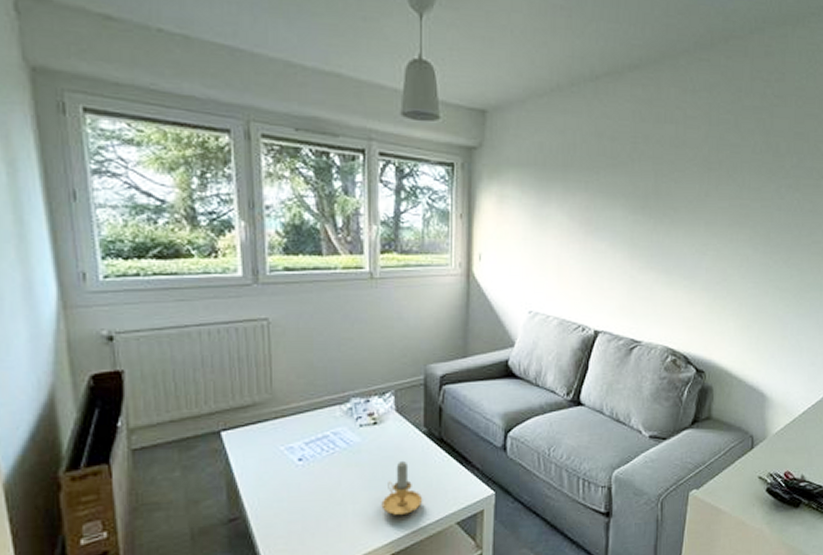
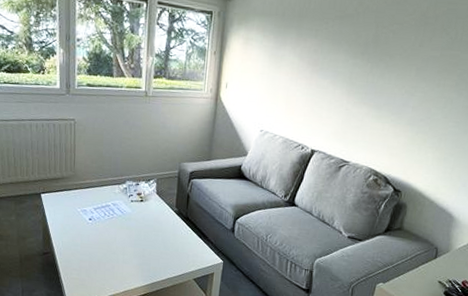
candle: present [381,460,423,515] -> none [142,229,171,267]

